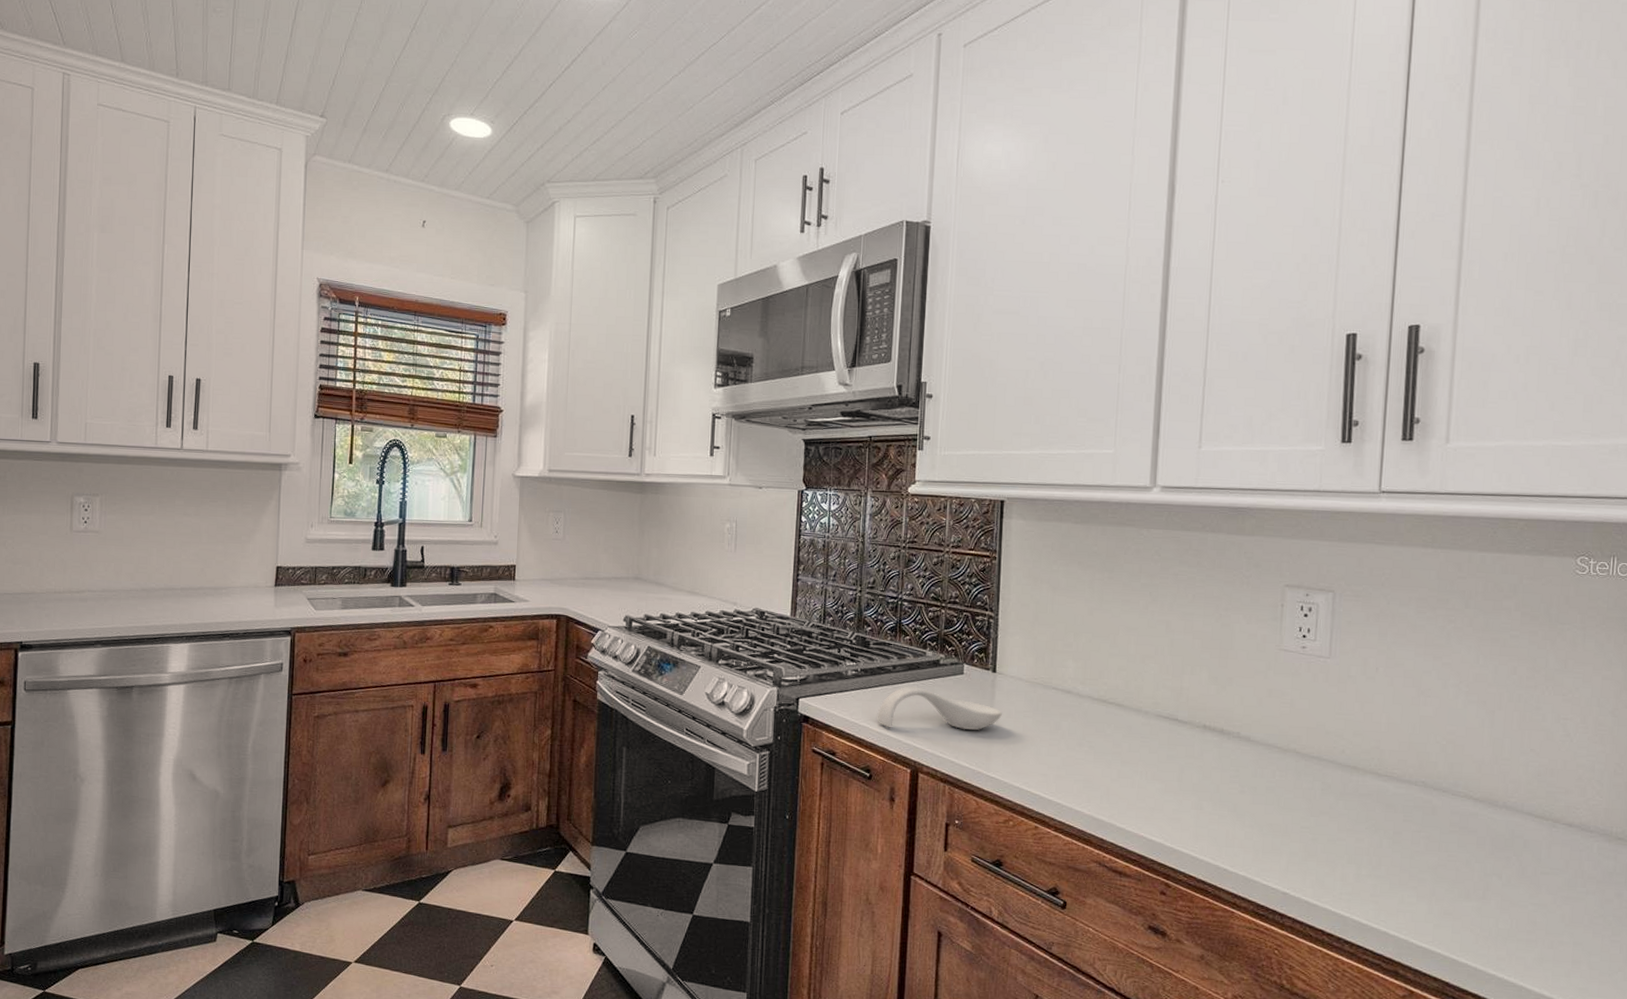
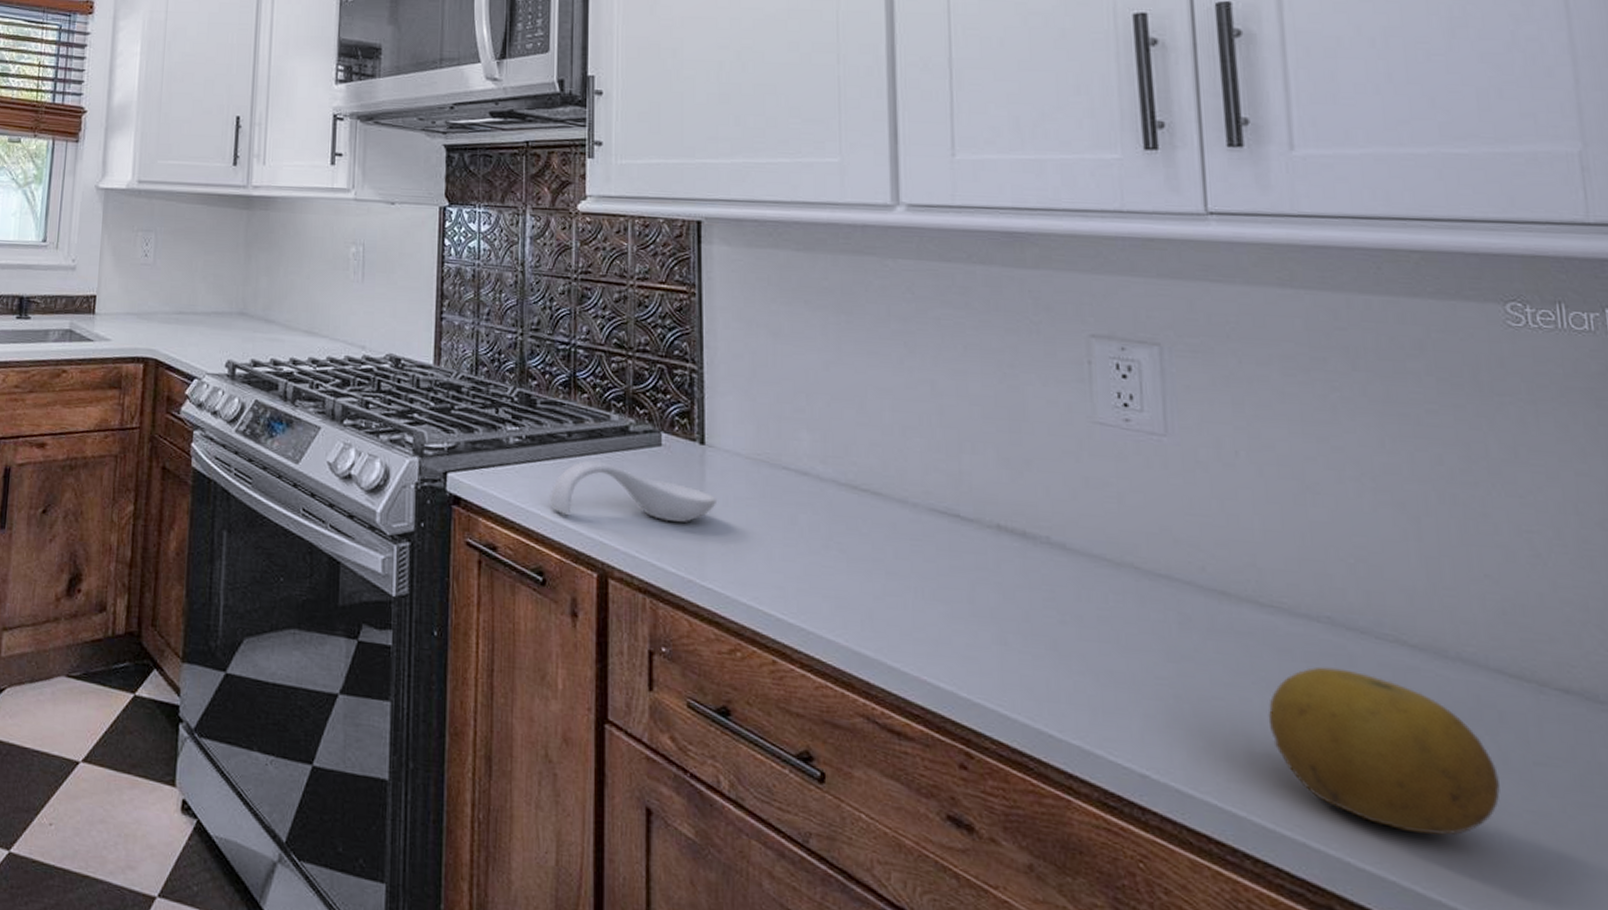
fruit: none [1373,815,1517,922] -> present [1268,666,1500,835]

